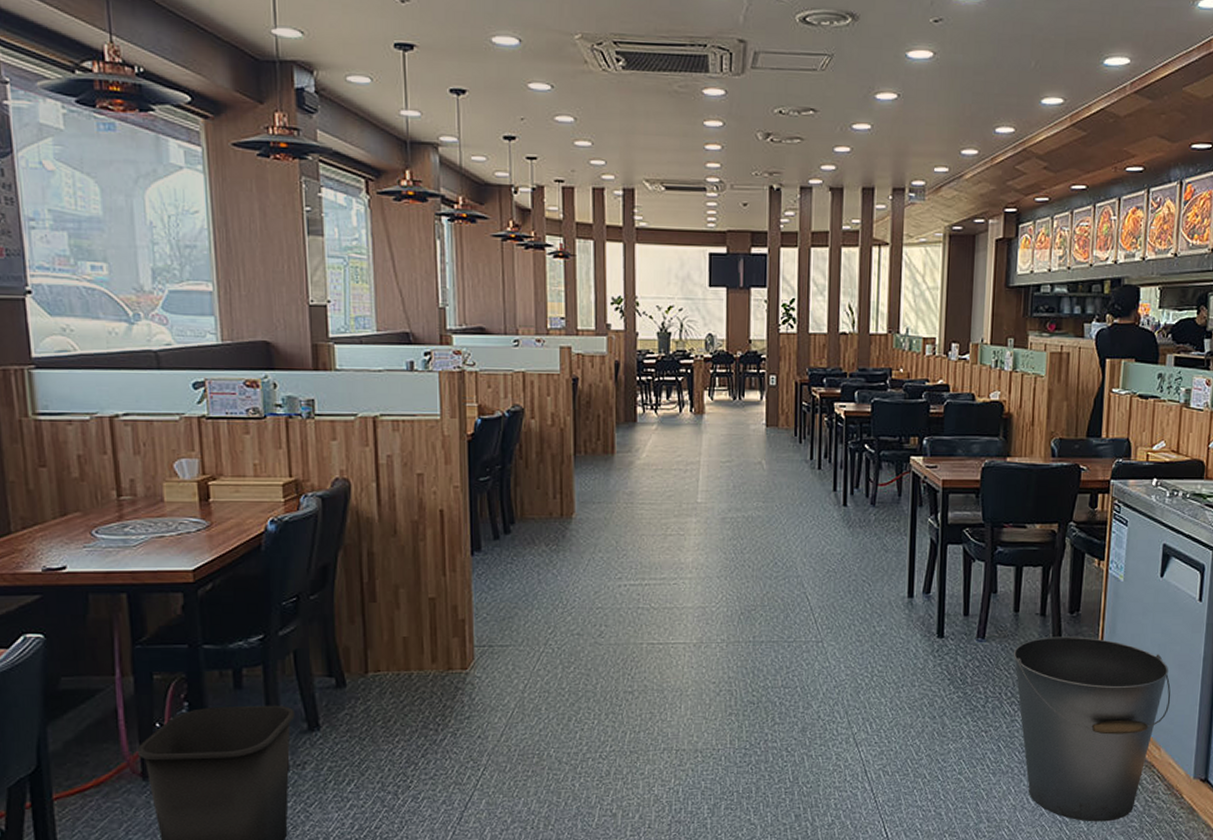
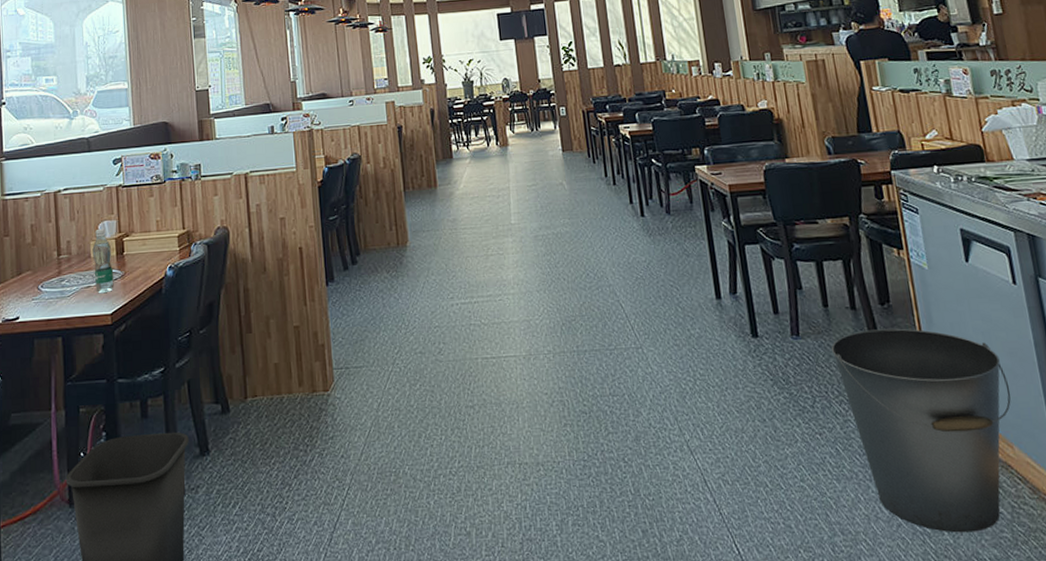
bottle: none [166,467,197,546] -> present [92,228,114,294]

